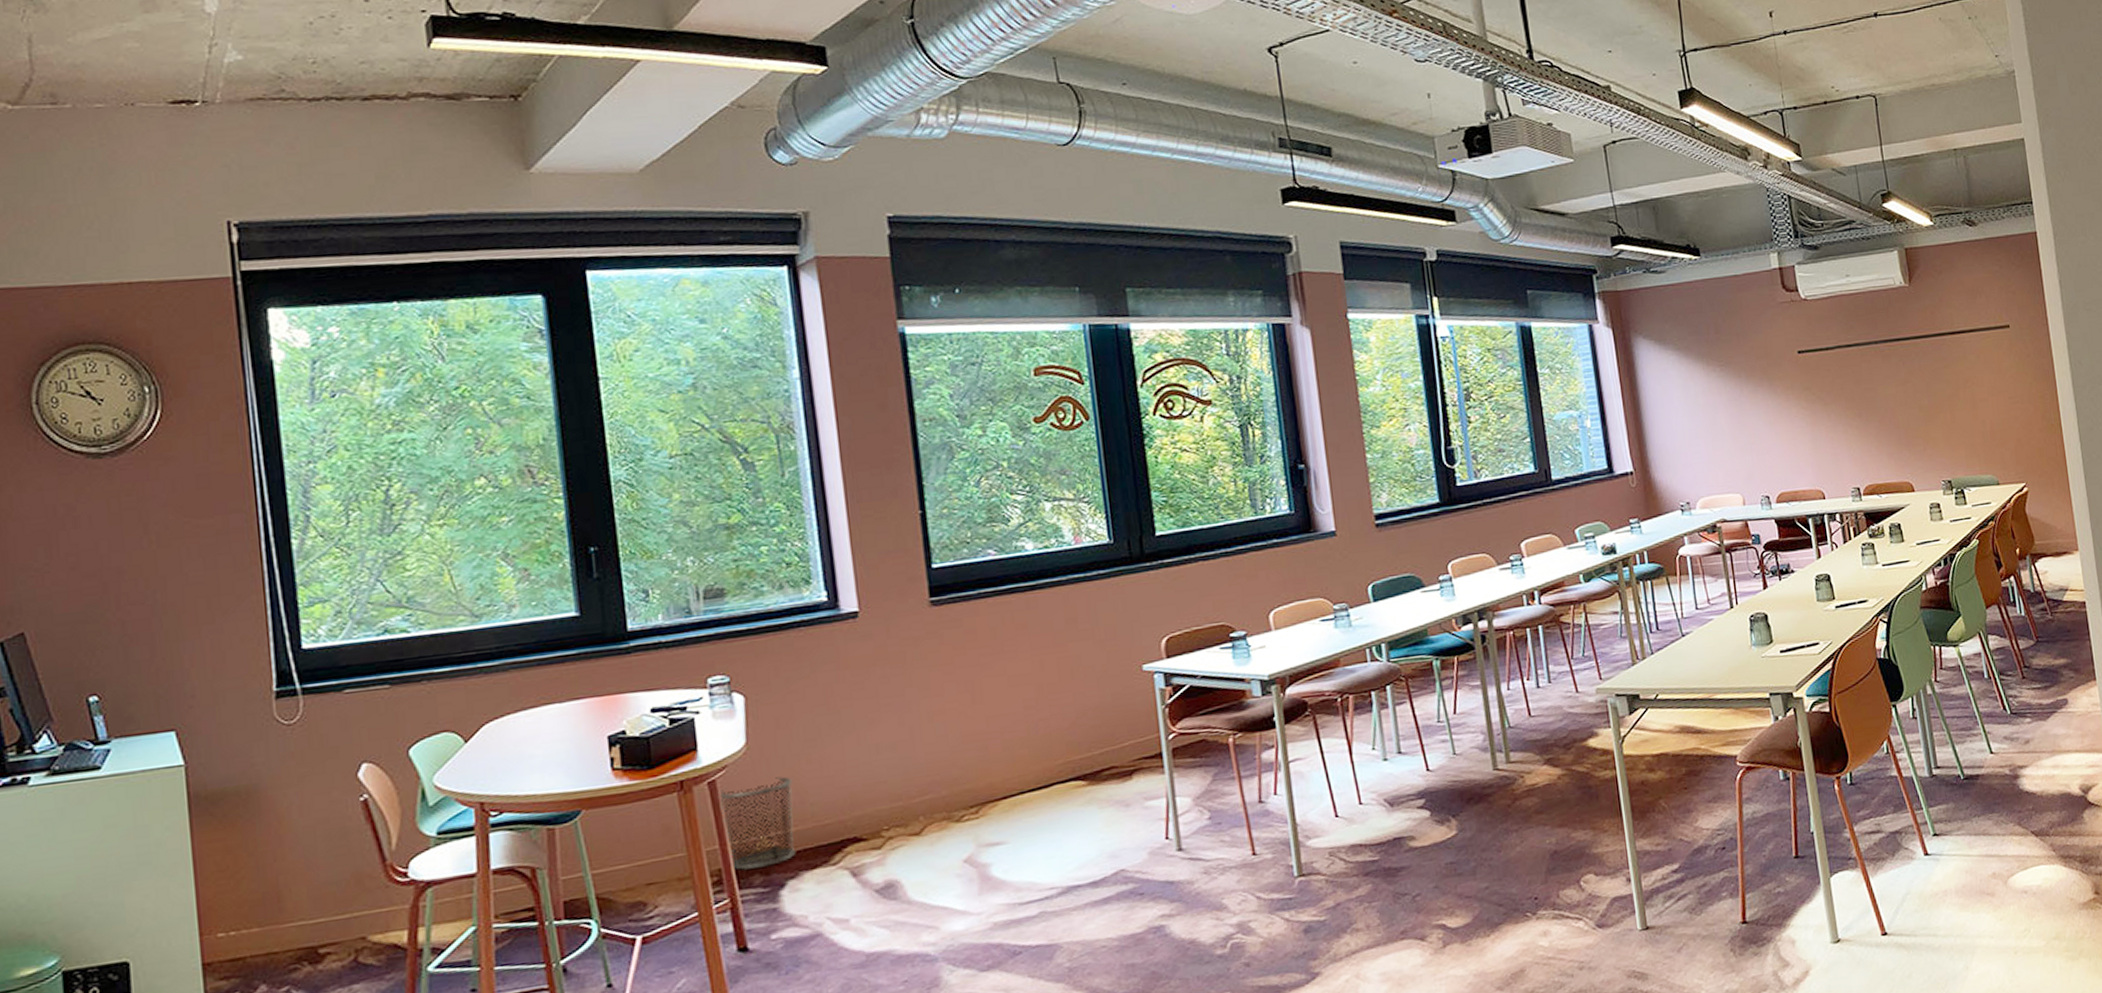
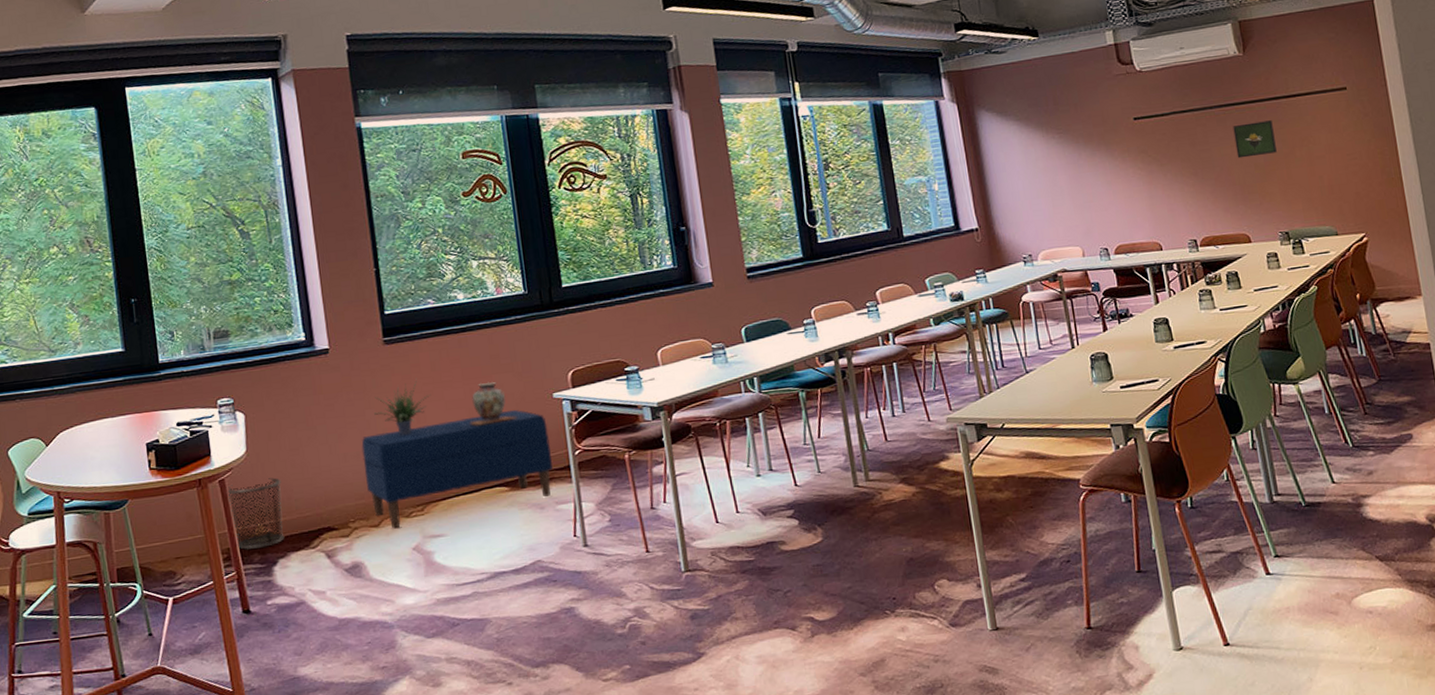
bench: none [899,685,1141,837] -> present [361,409,553,529]
potted plant: none [916,648,990,721] -> present [374,379,431,436]
decorative vase: none [1039,651,1098,706] -> present [470,382,517,425]
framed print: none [1897,358,1941,399] -> present [1232,120,1277,159]

